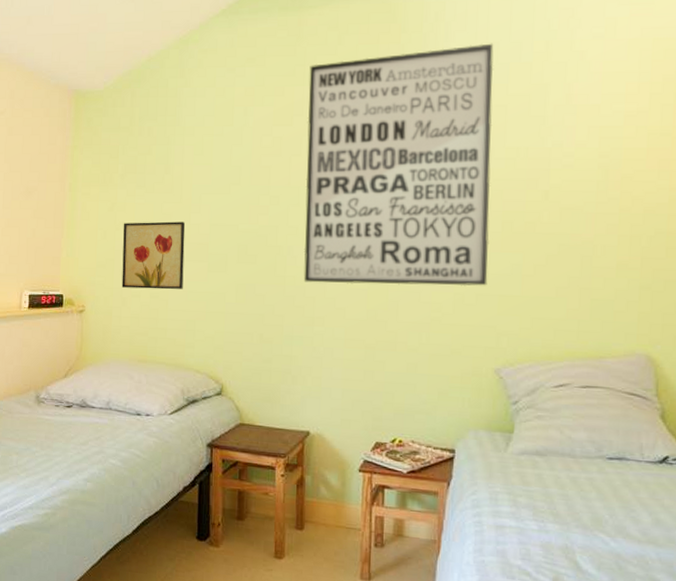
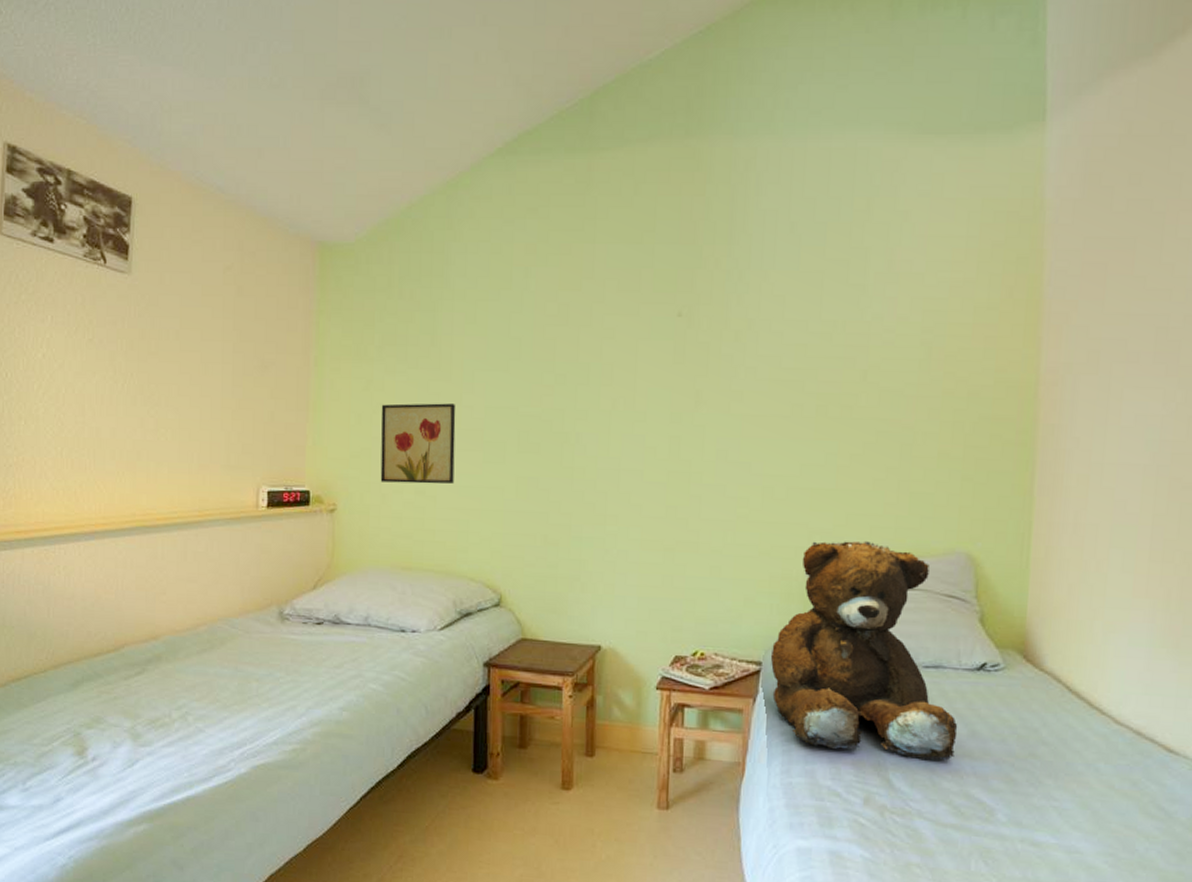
wall art: present [303,43,494,287] -> none [594,198,810,479]
teddy bear: none [463,342,642,547] -> present [770,540,958,761]

